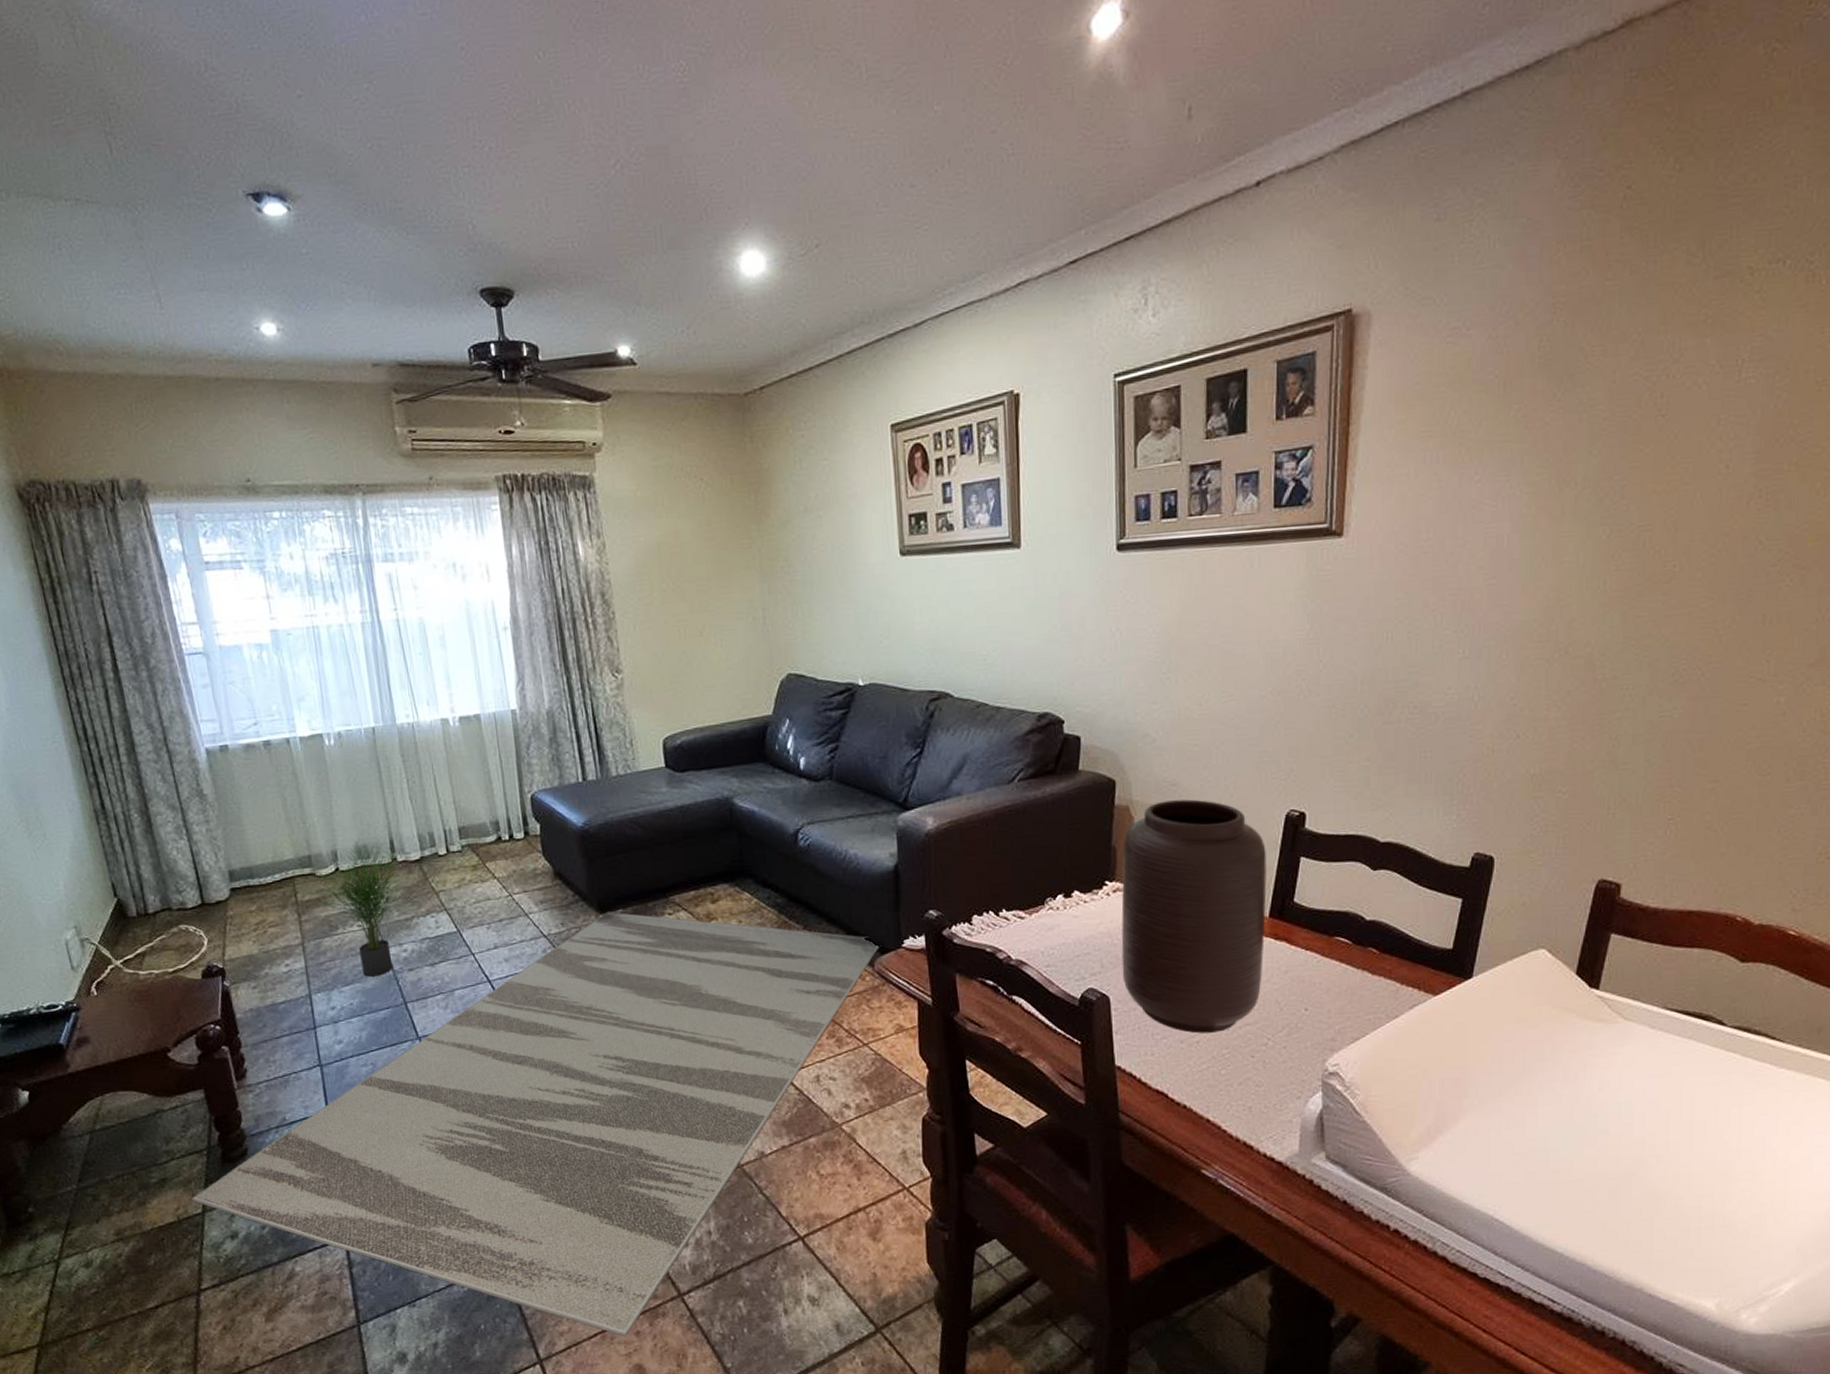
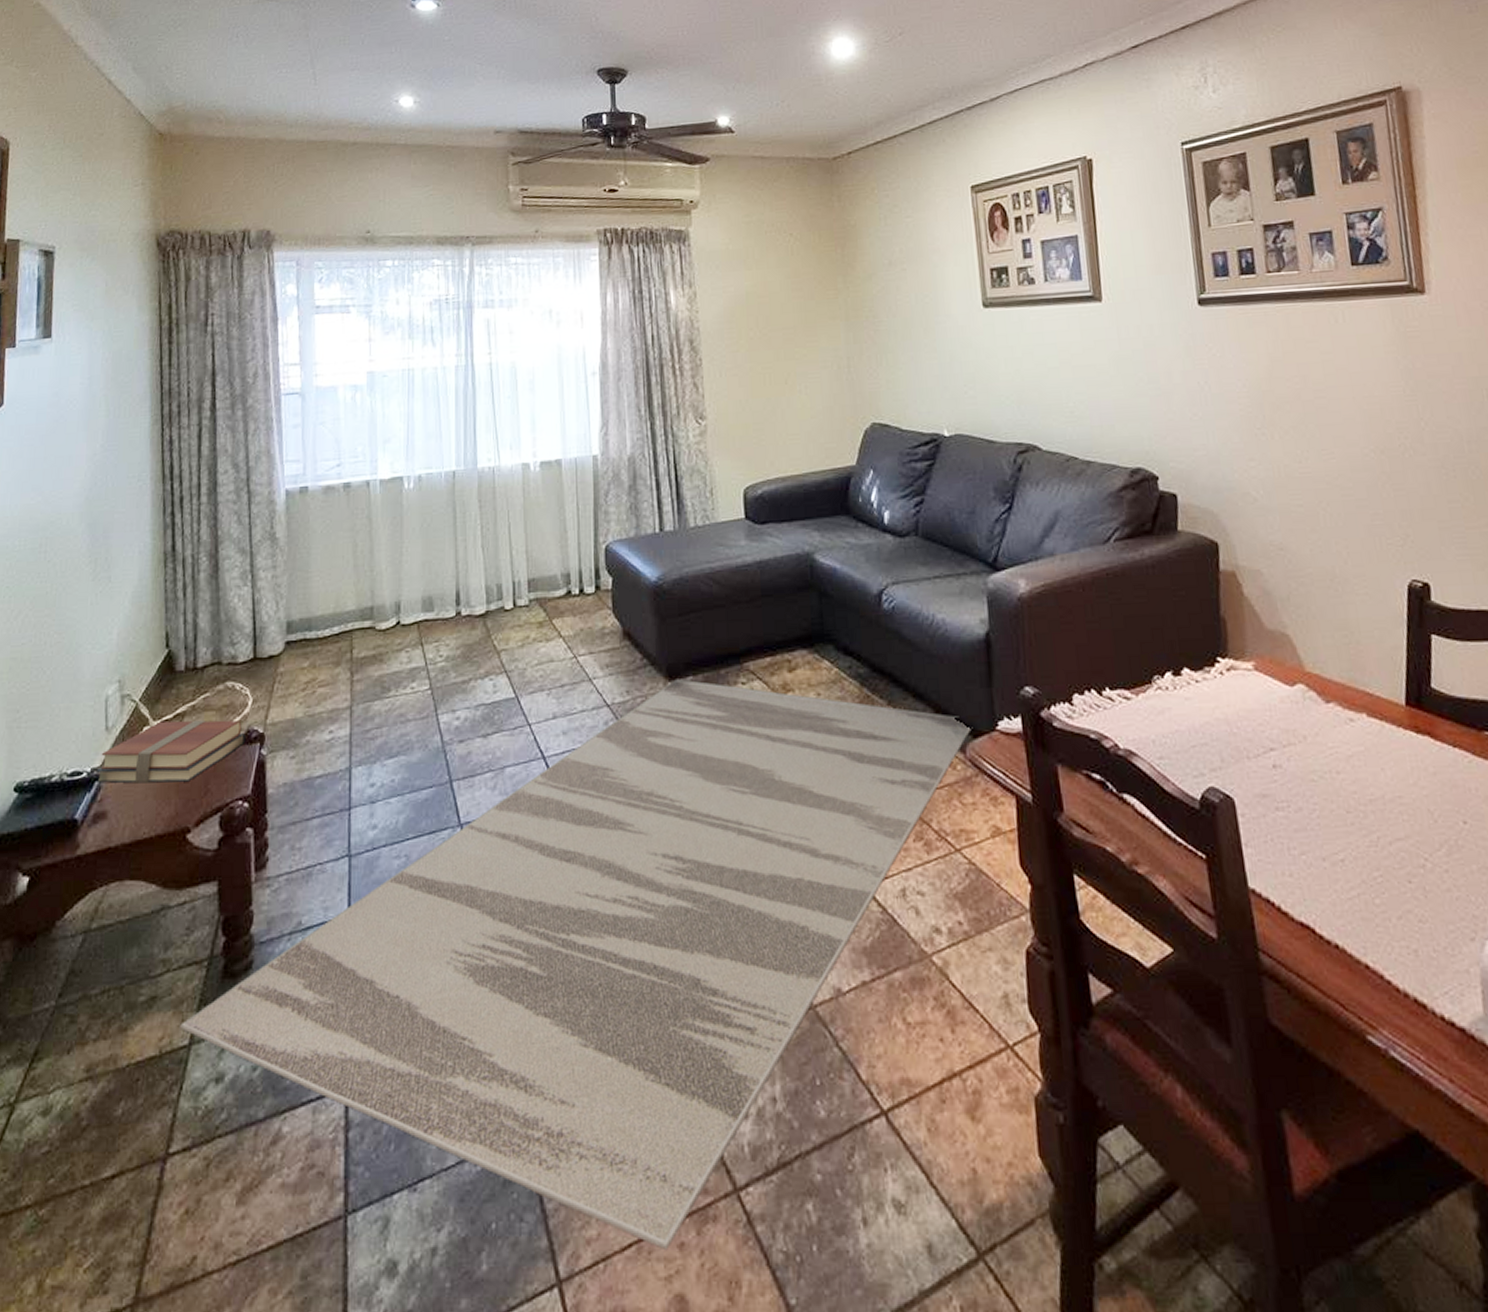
books: none [70,957,208,1014] -> present [95,720,246,784]
potted plant: present [312,841,405,977] -> none [370,592,465,748]
vase: present [1121,799,1267,1034] -> none [1233,565,1409,849]

